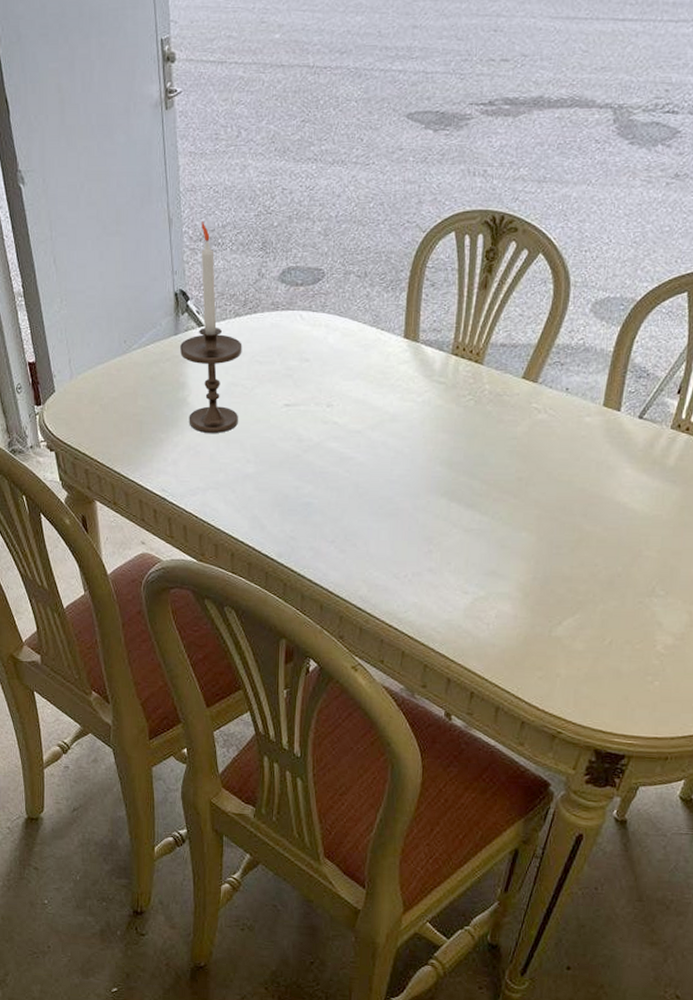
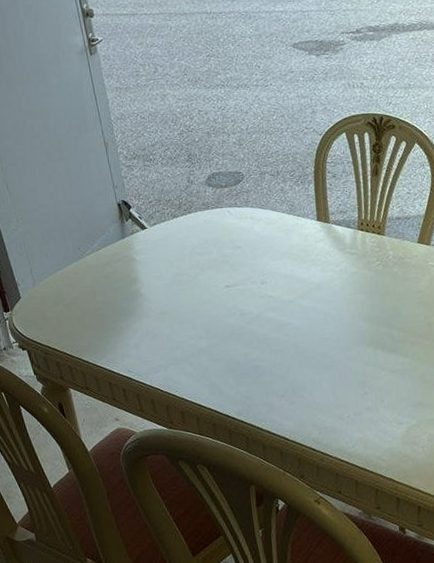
candlestick: present [180,220,242,433] -> none [128,142,187,318]

